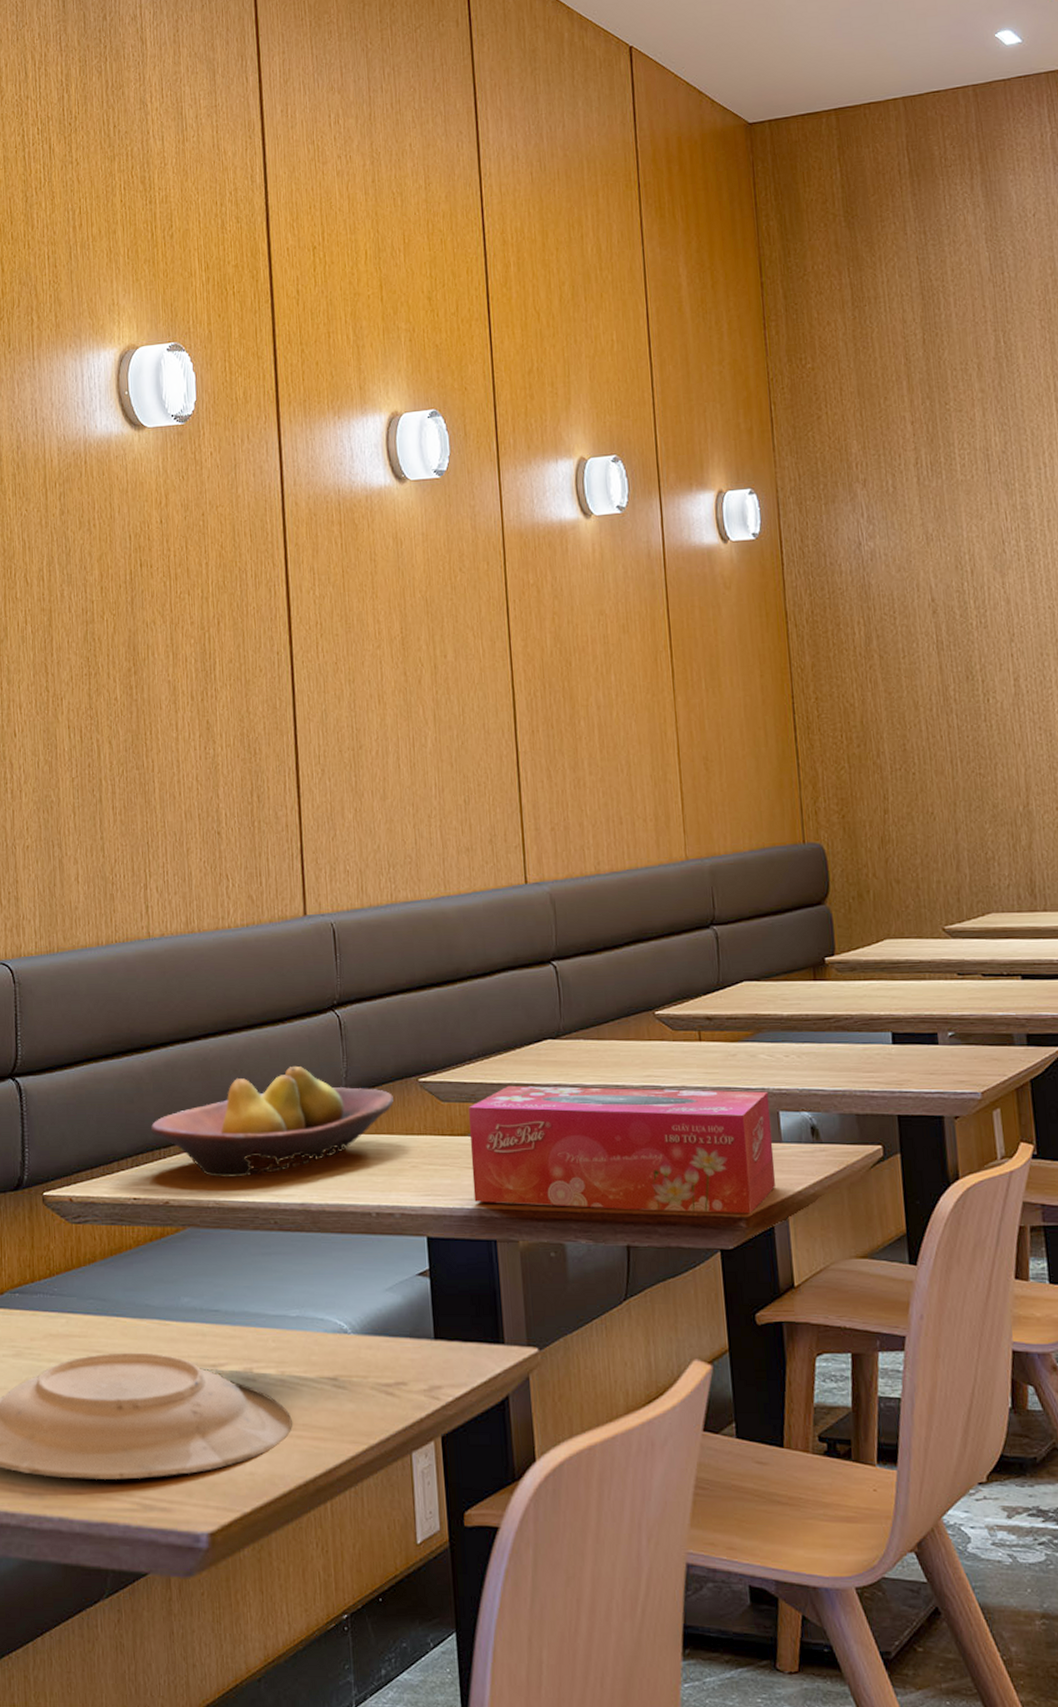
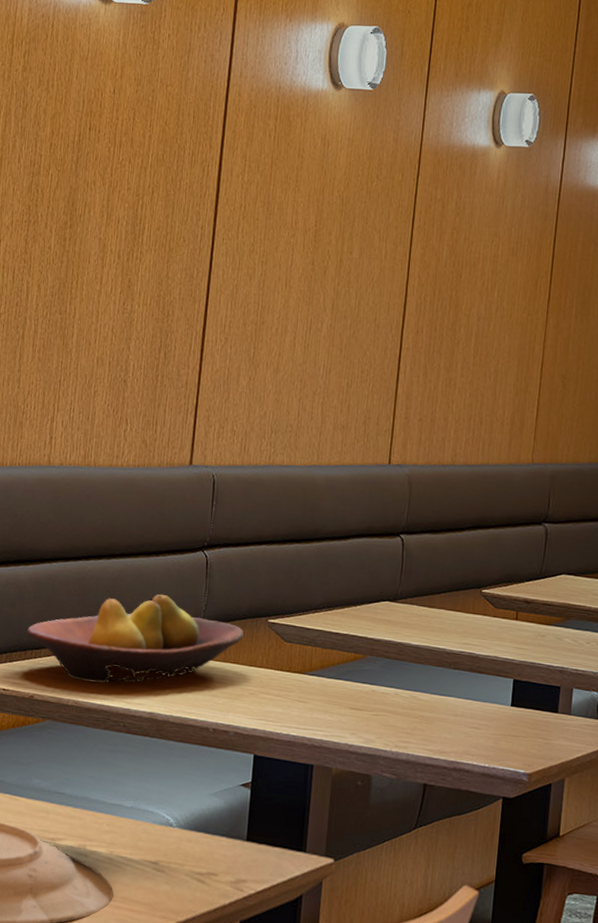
tissue box: present [469,1085,776,1214] -> none [299,636,567,771]

